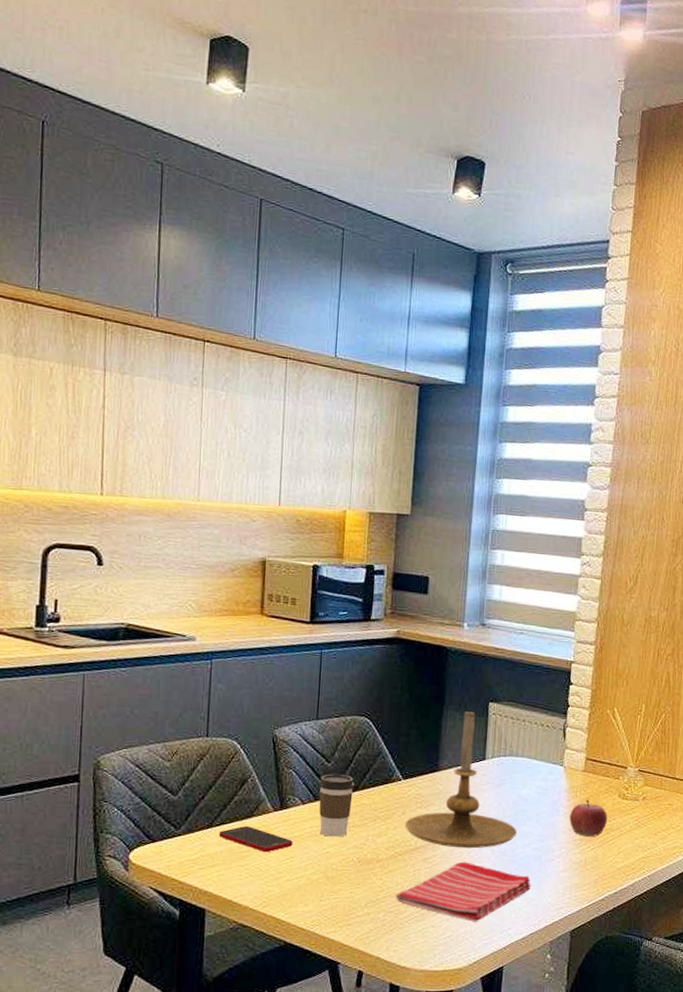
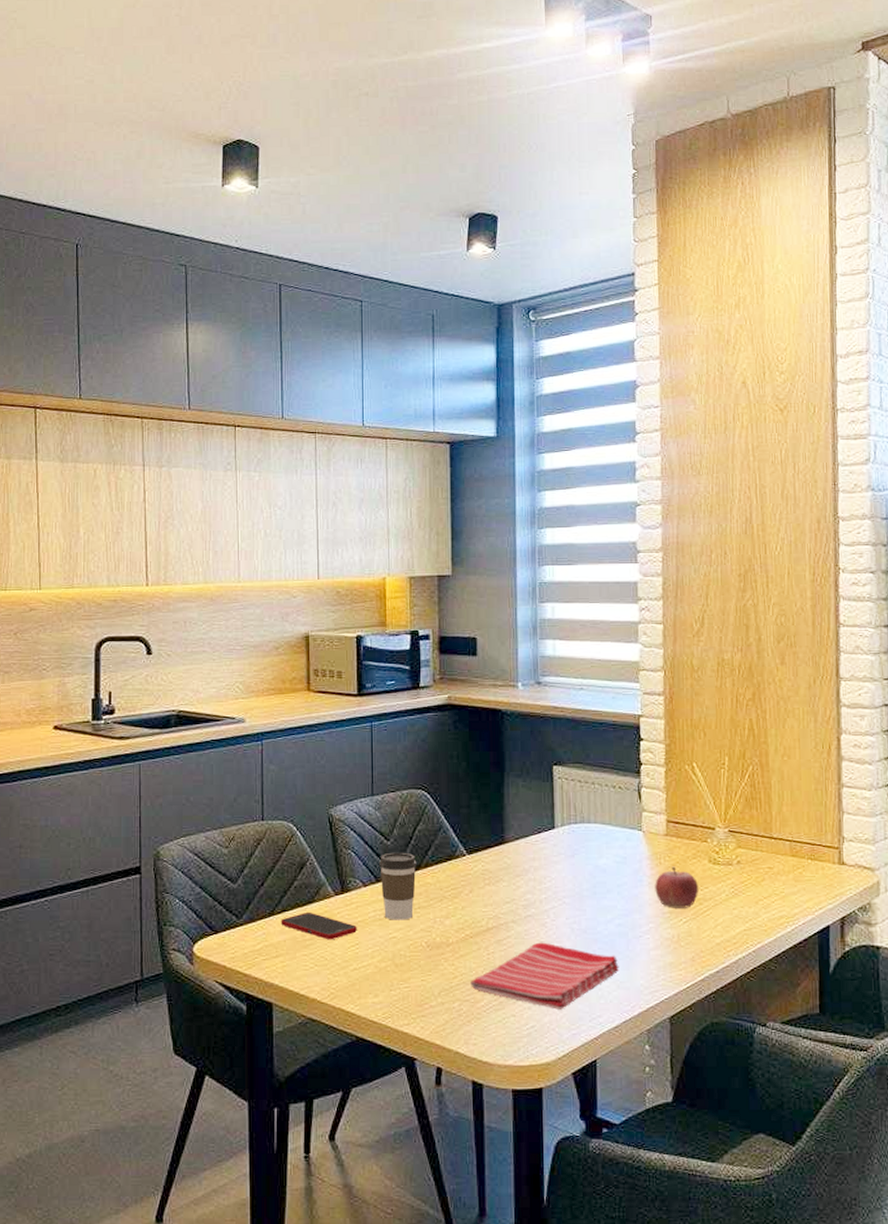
candle holder: present [404,710,518,849] -> none [473,776,598,927]

